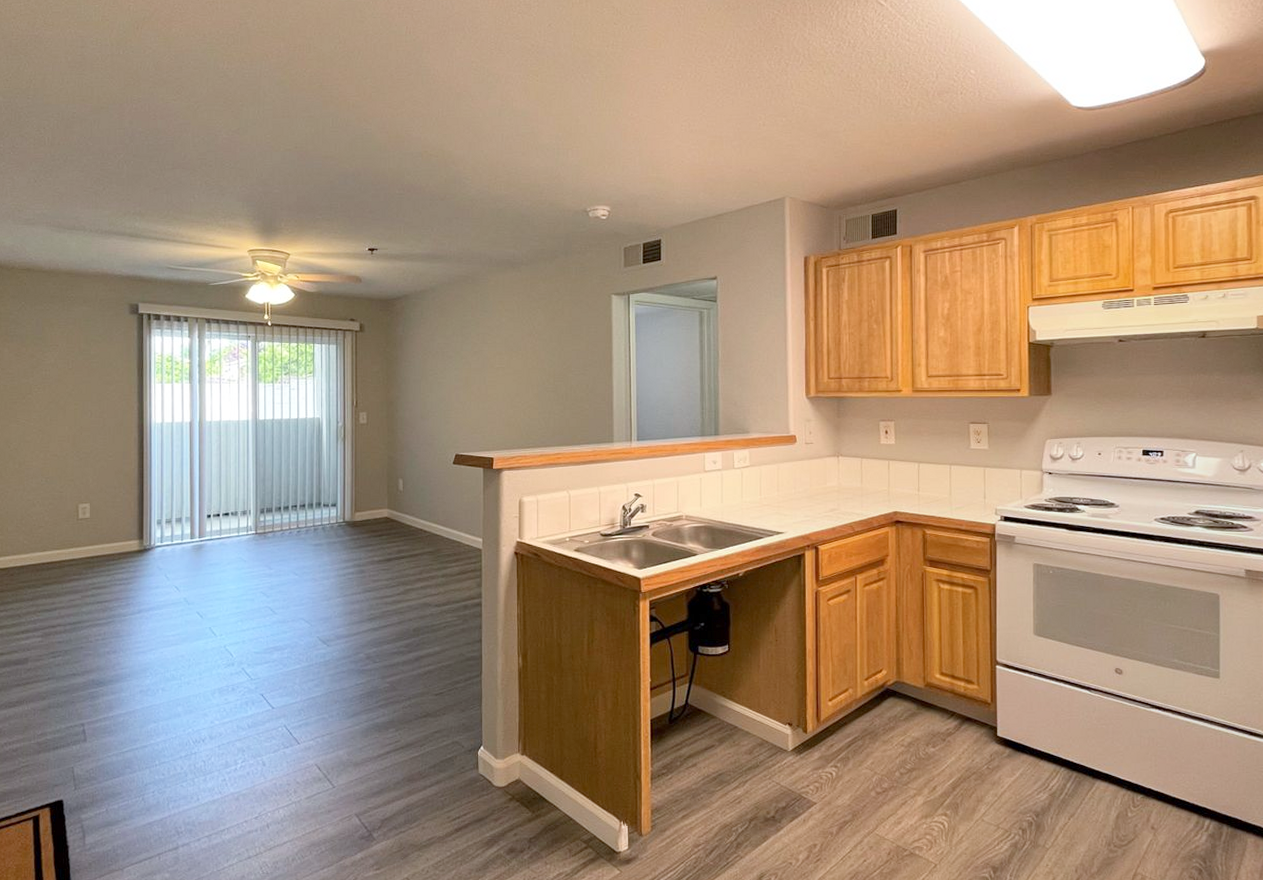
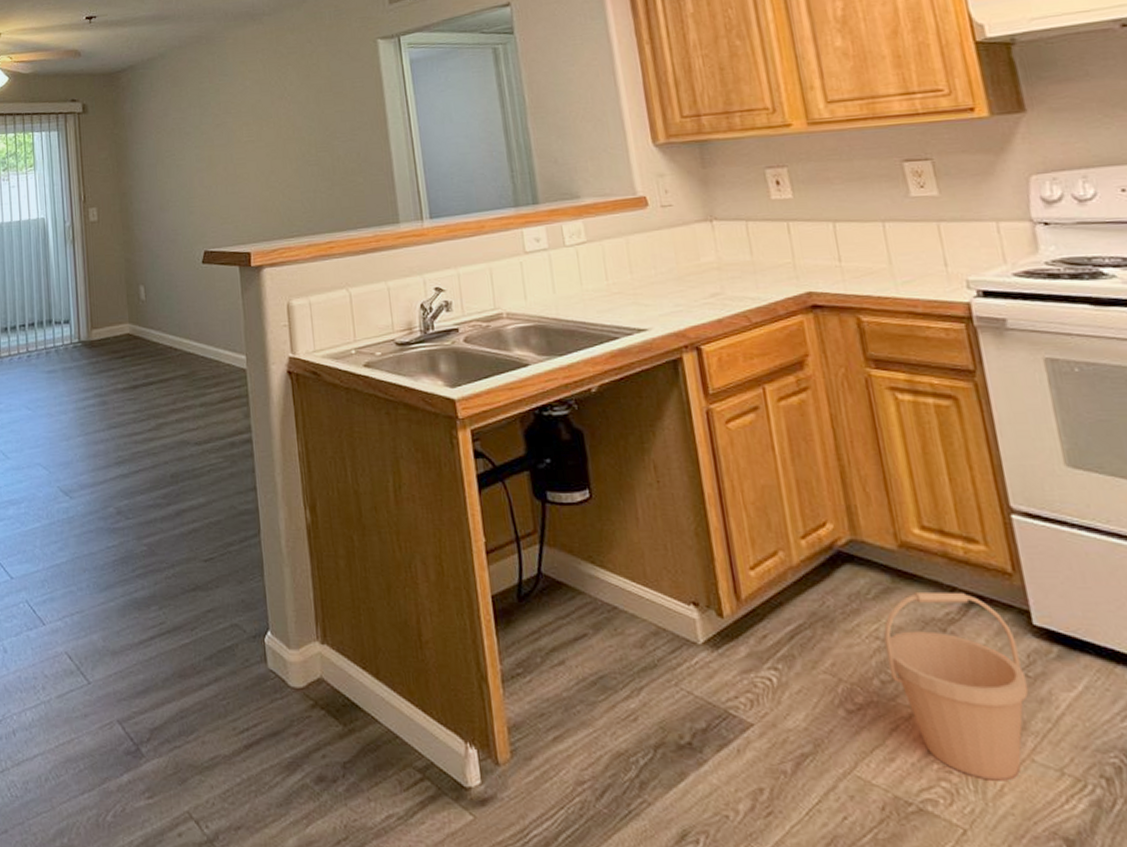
bucket: none [906,715,988,834] -> present [883,591,1029,781]

